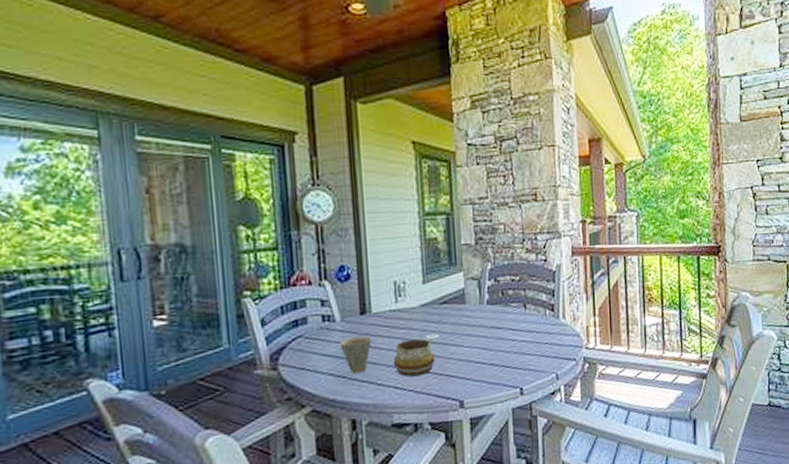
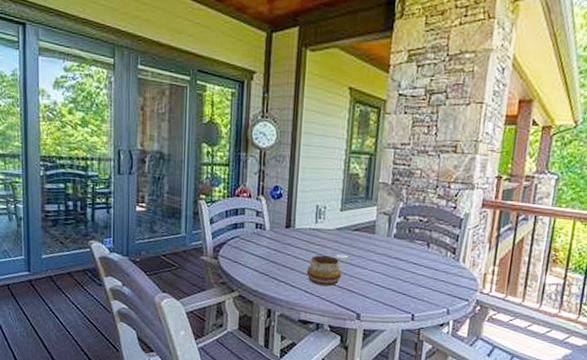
cup: present [340,336,372,374] -> none [267,244,292,275]

